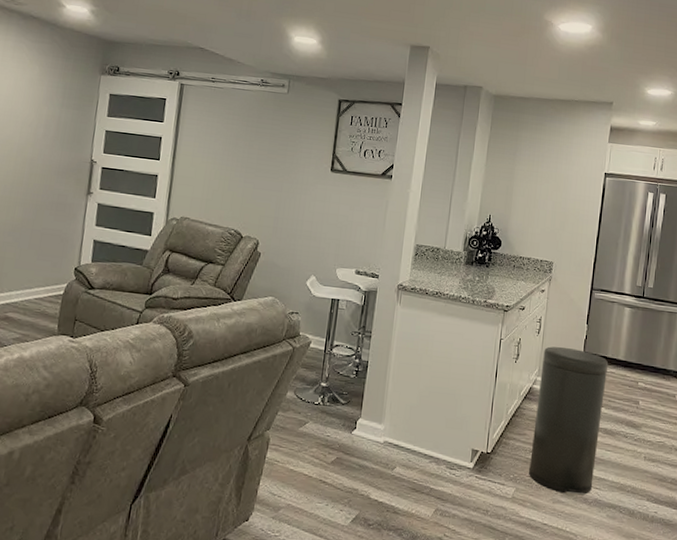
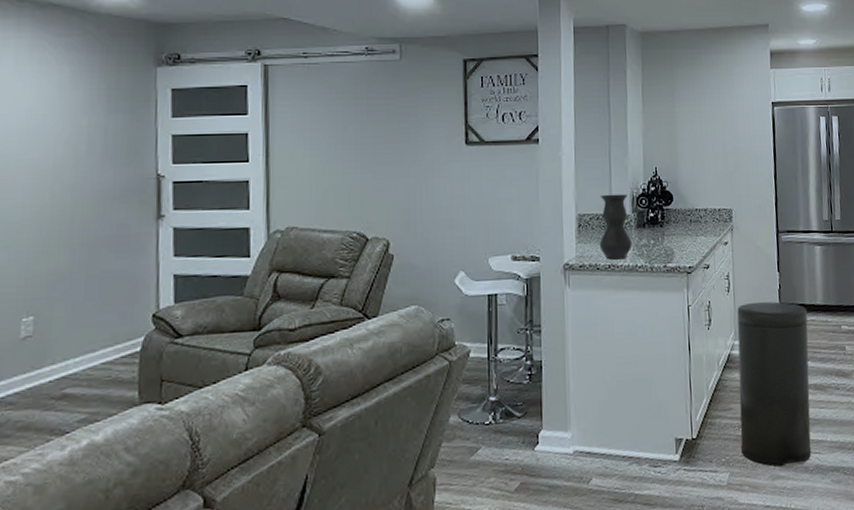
vase: none [430,231,462,289] -> present [599,194,632,260]

